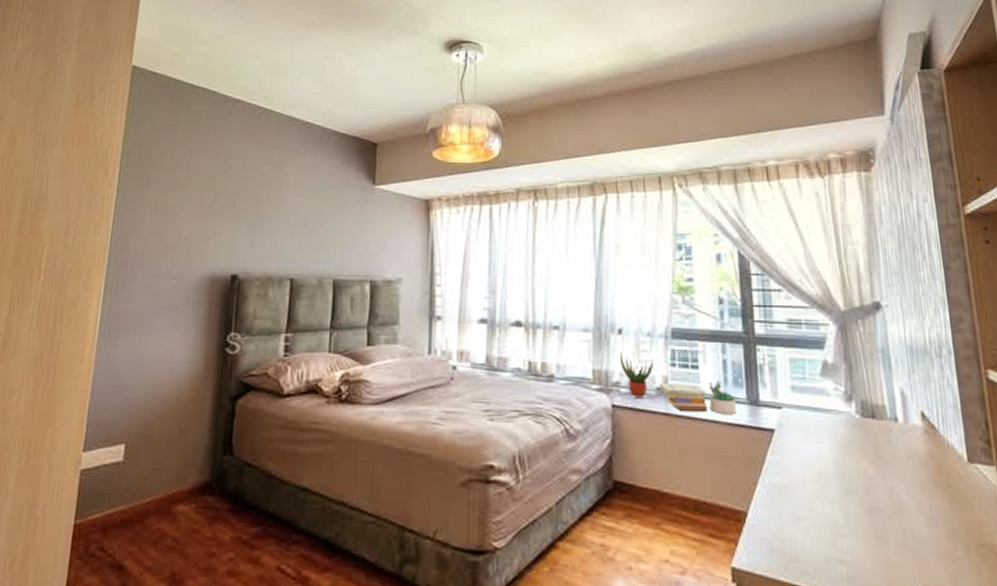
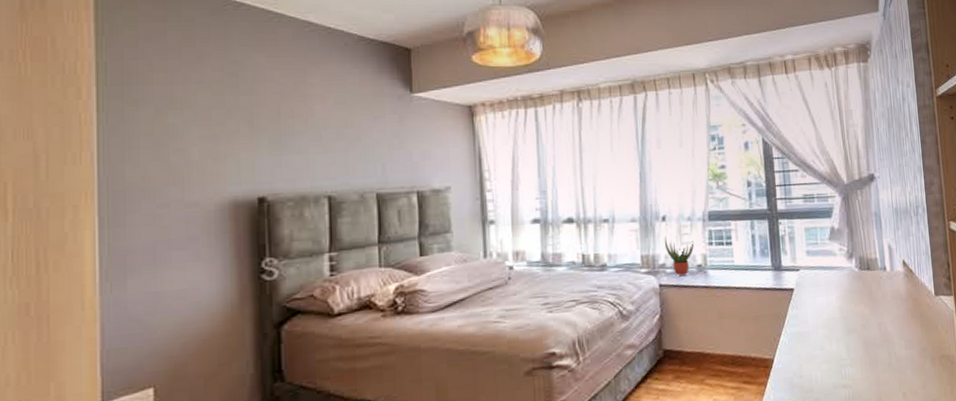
books: present [658,383,708,411] -> none [698,258,741,283]
succulent plant: present [708,381,737,415] -> none [740,254,764,282]

